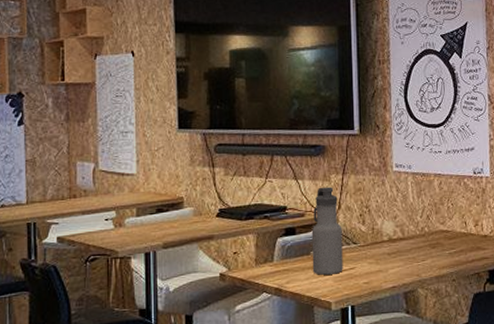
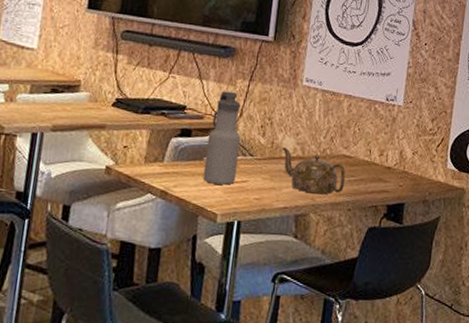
teapot: none [382,232,447,270] -> present [282,147,346,194]

